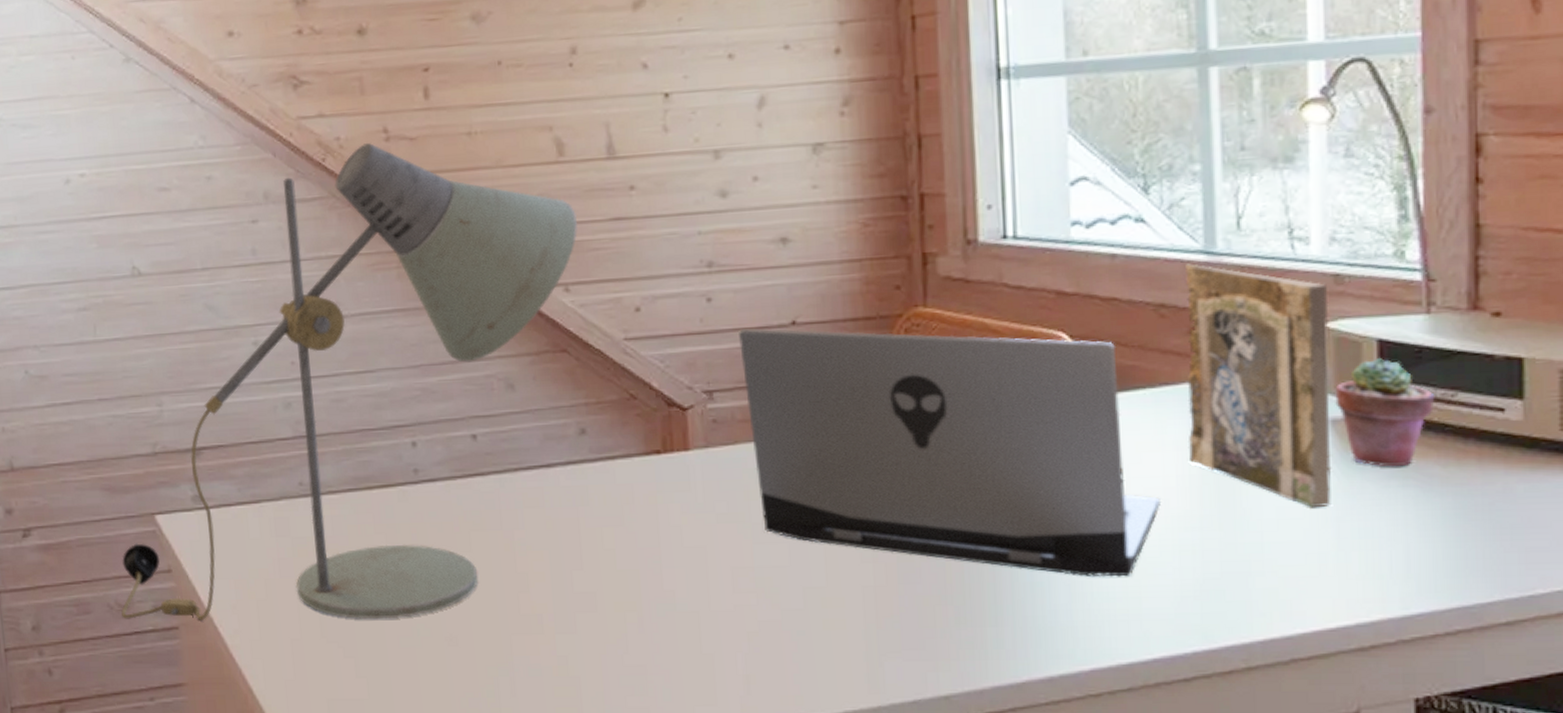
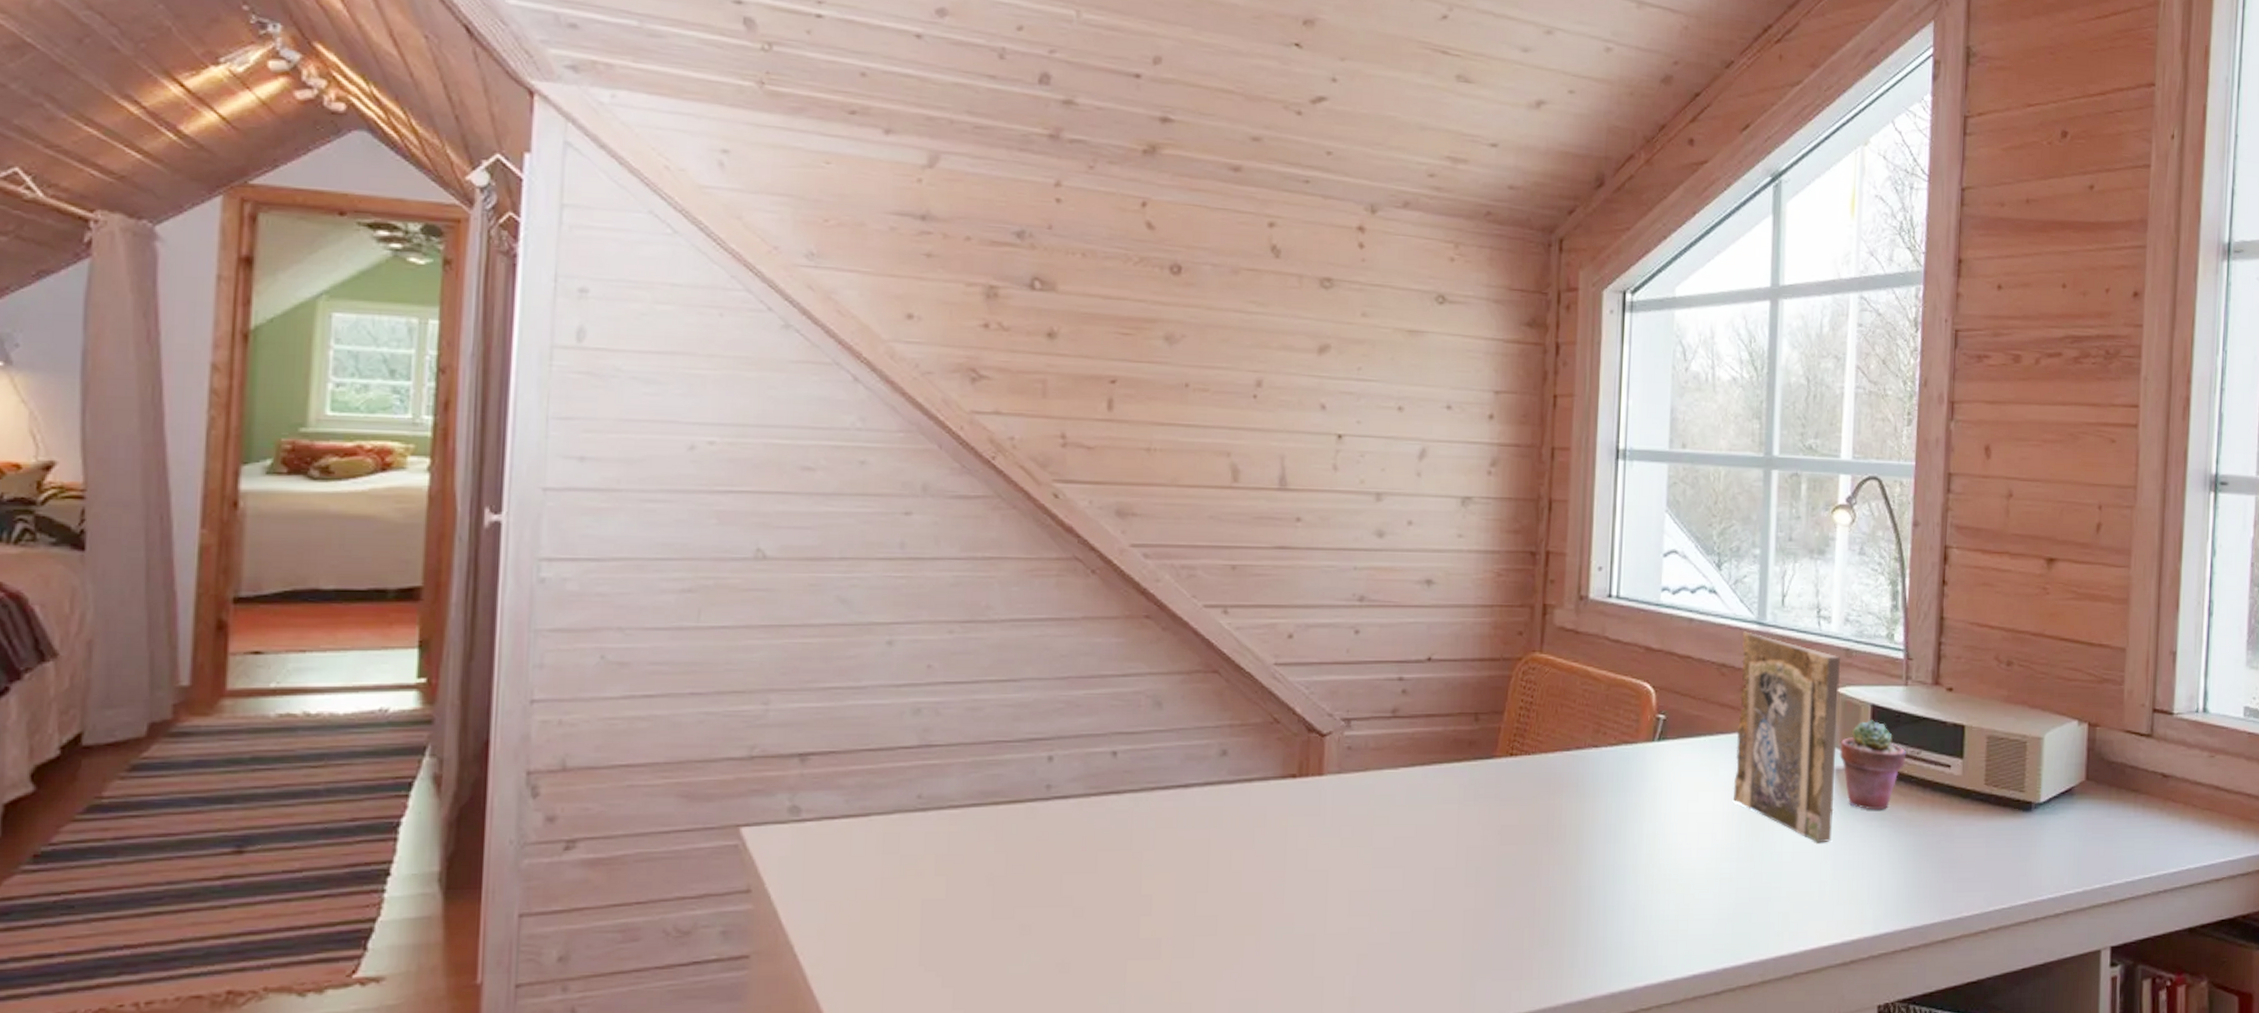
desk lamp: present [120,143,578,620] -> none [678,447,1243,948]
laptop: present [739,328,1162,577] -> none [1379,662,1710,902]

